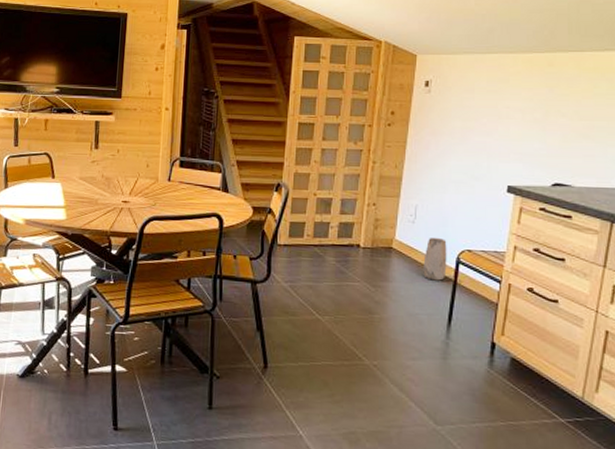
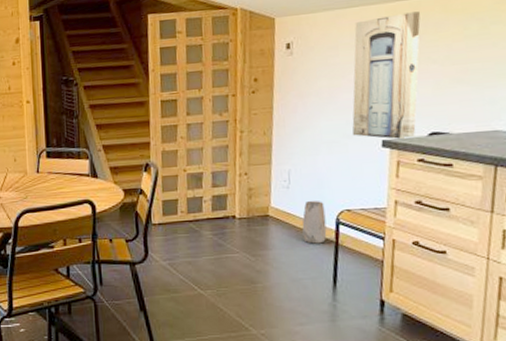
wall art: none [479,65,554,188] -> present [352,11,421,140]

